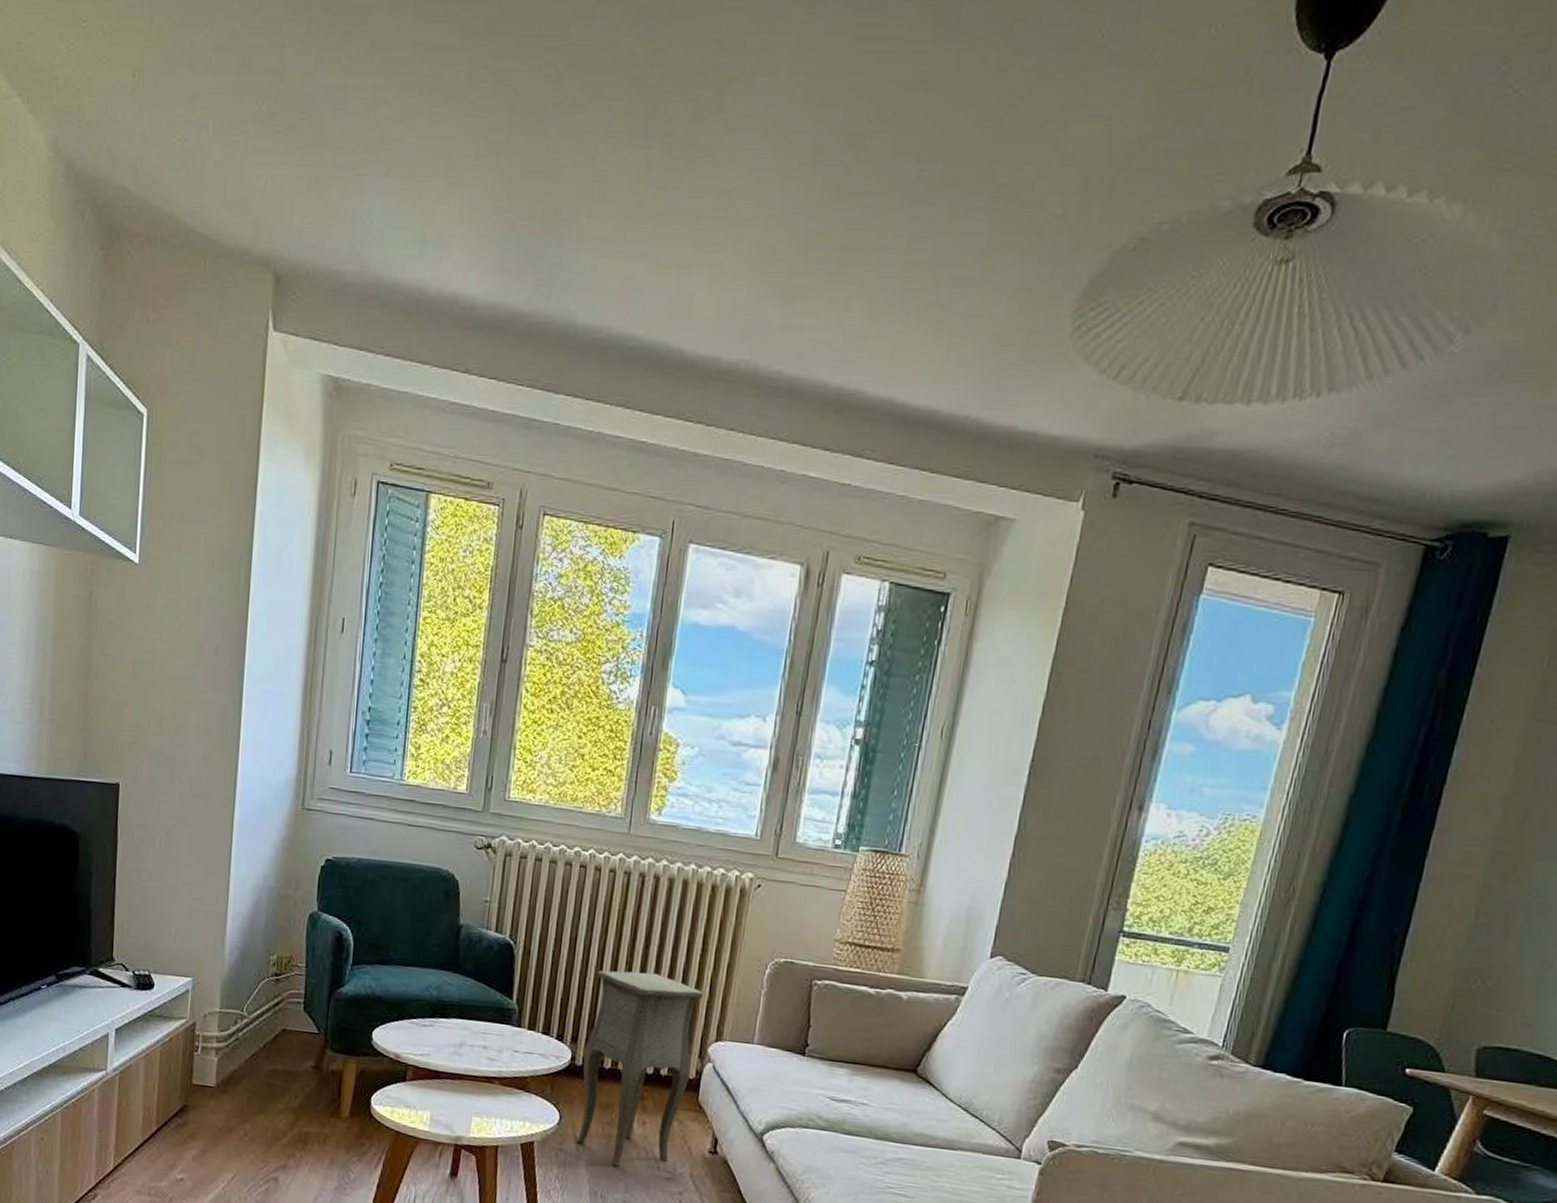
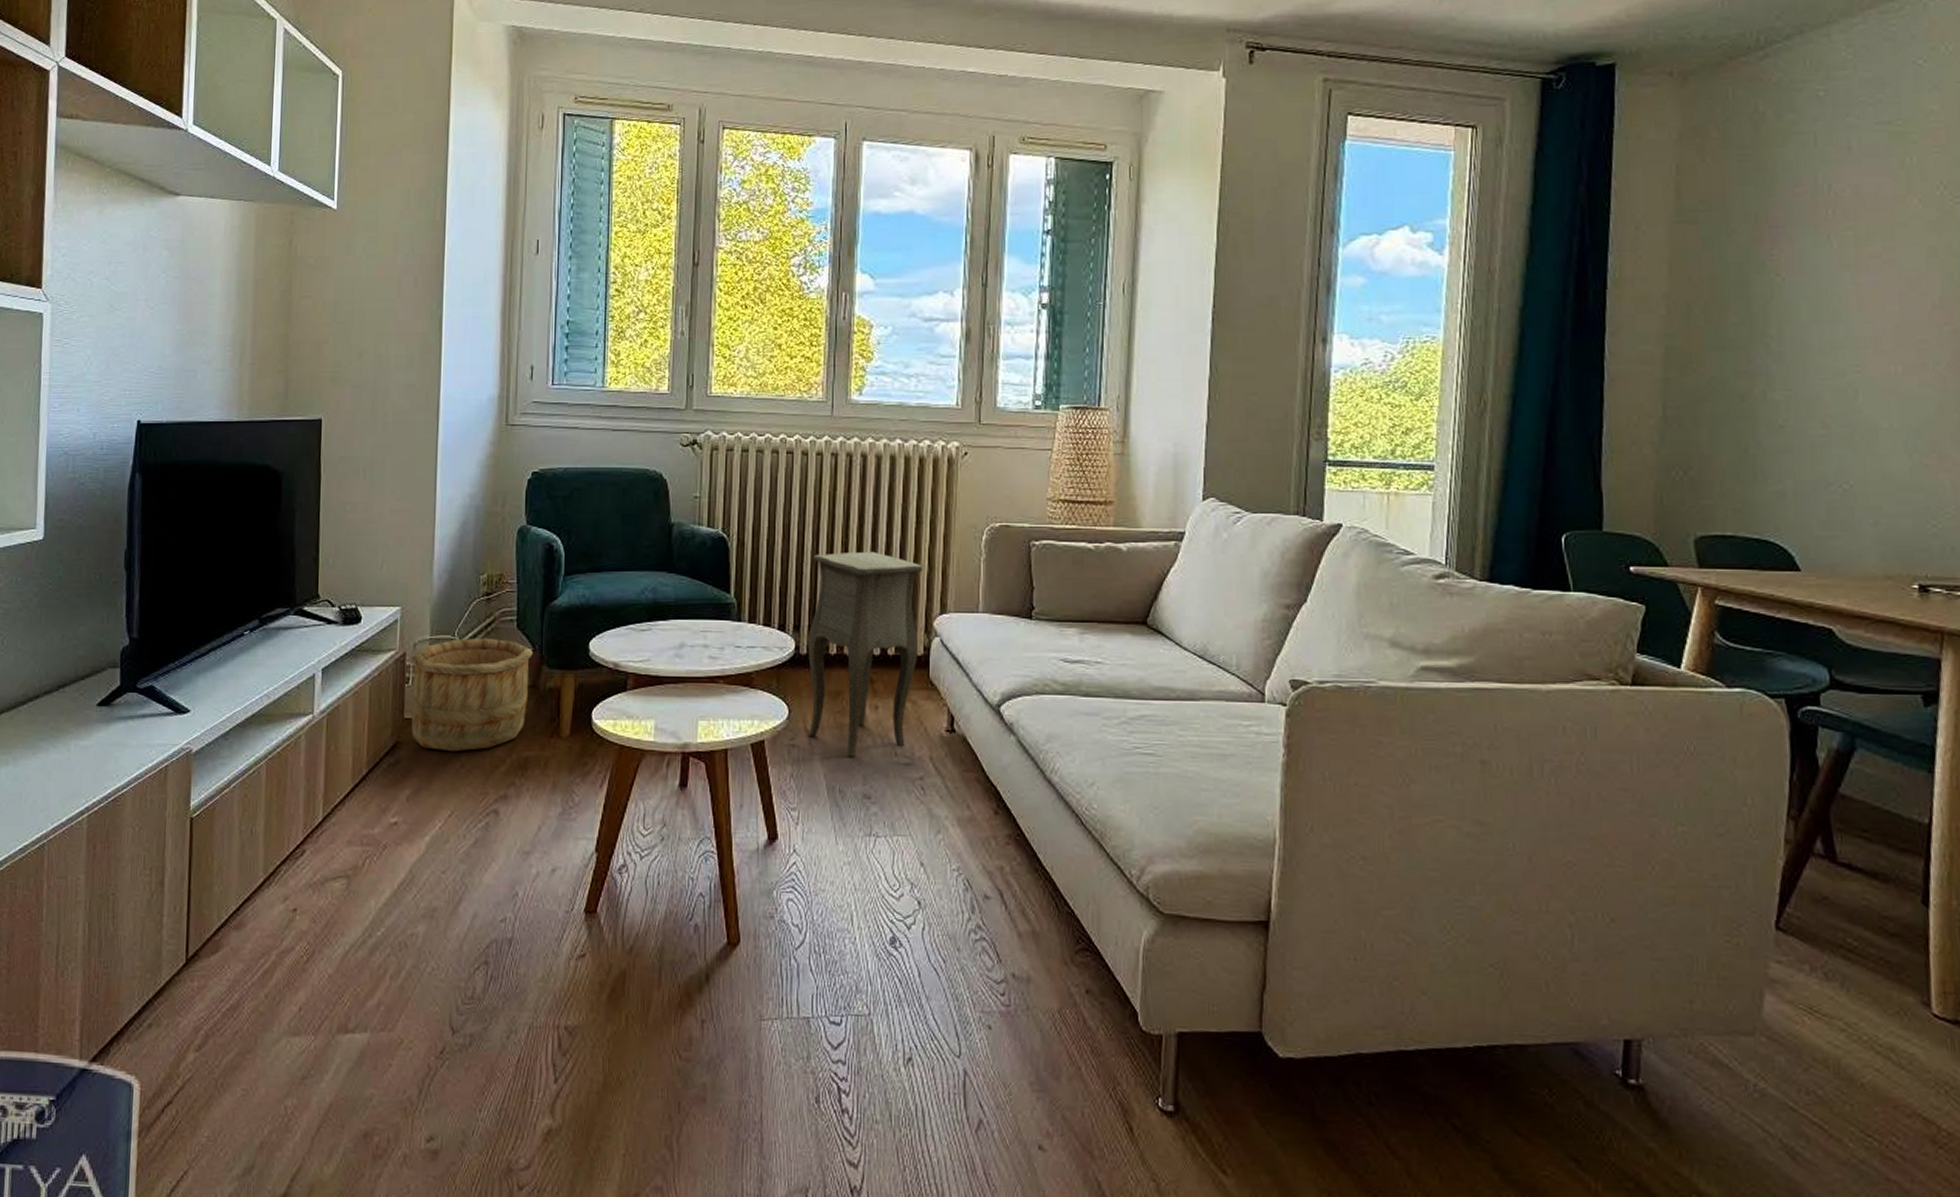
wooden bucket: none [199,1015,318,1121] -> present [410,637,533,752]

